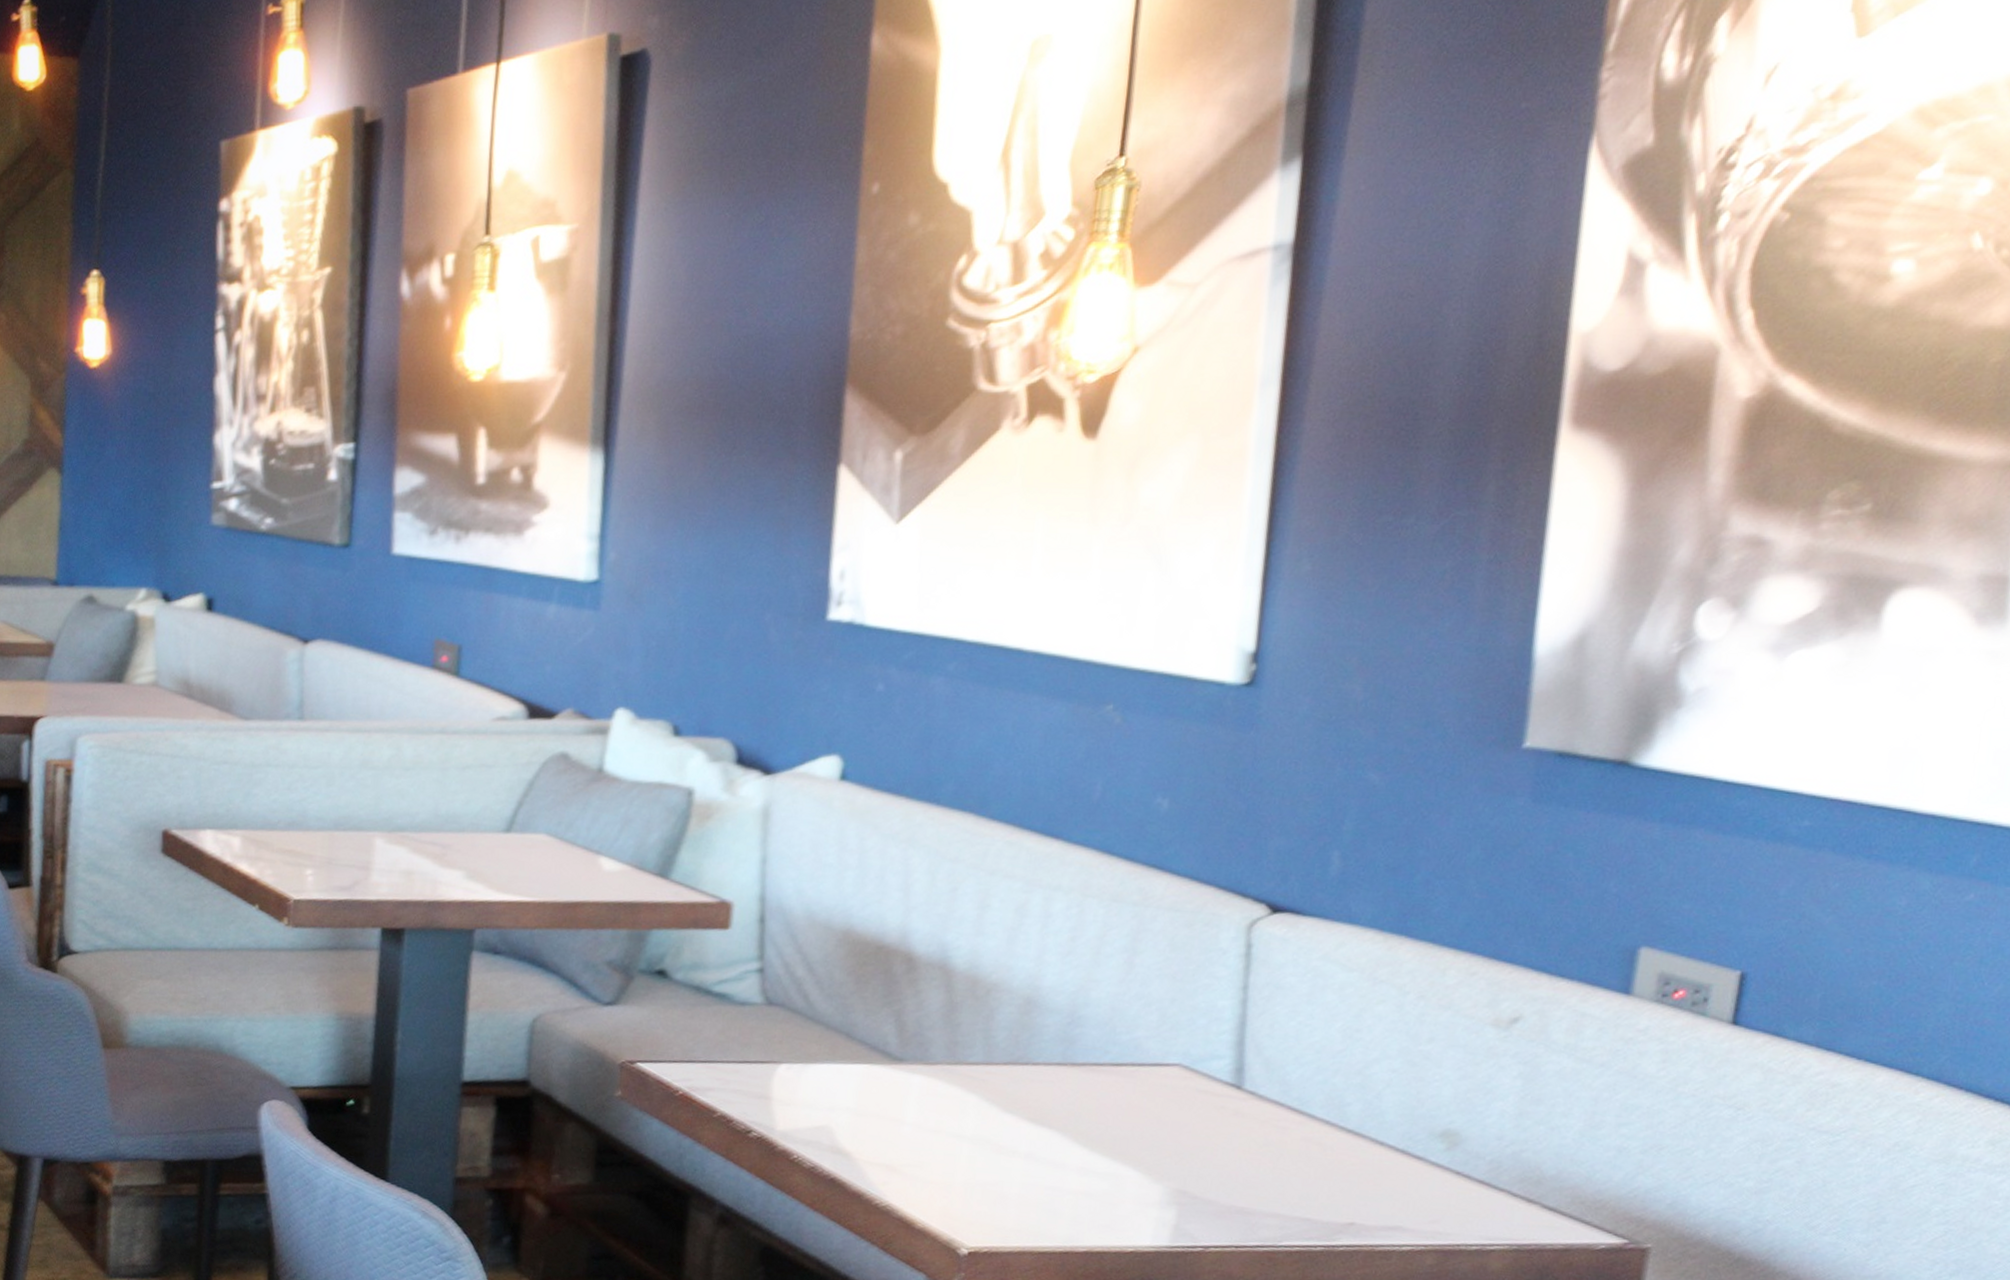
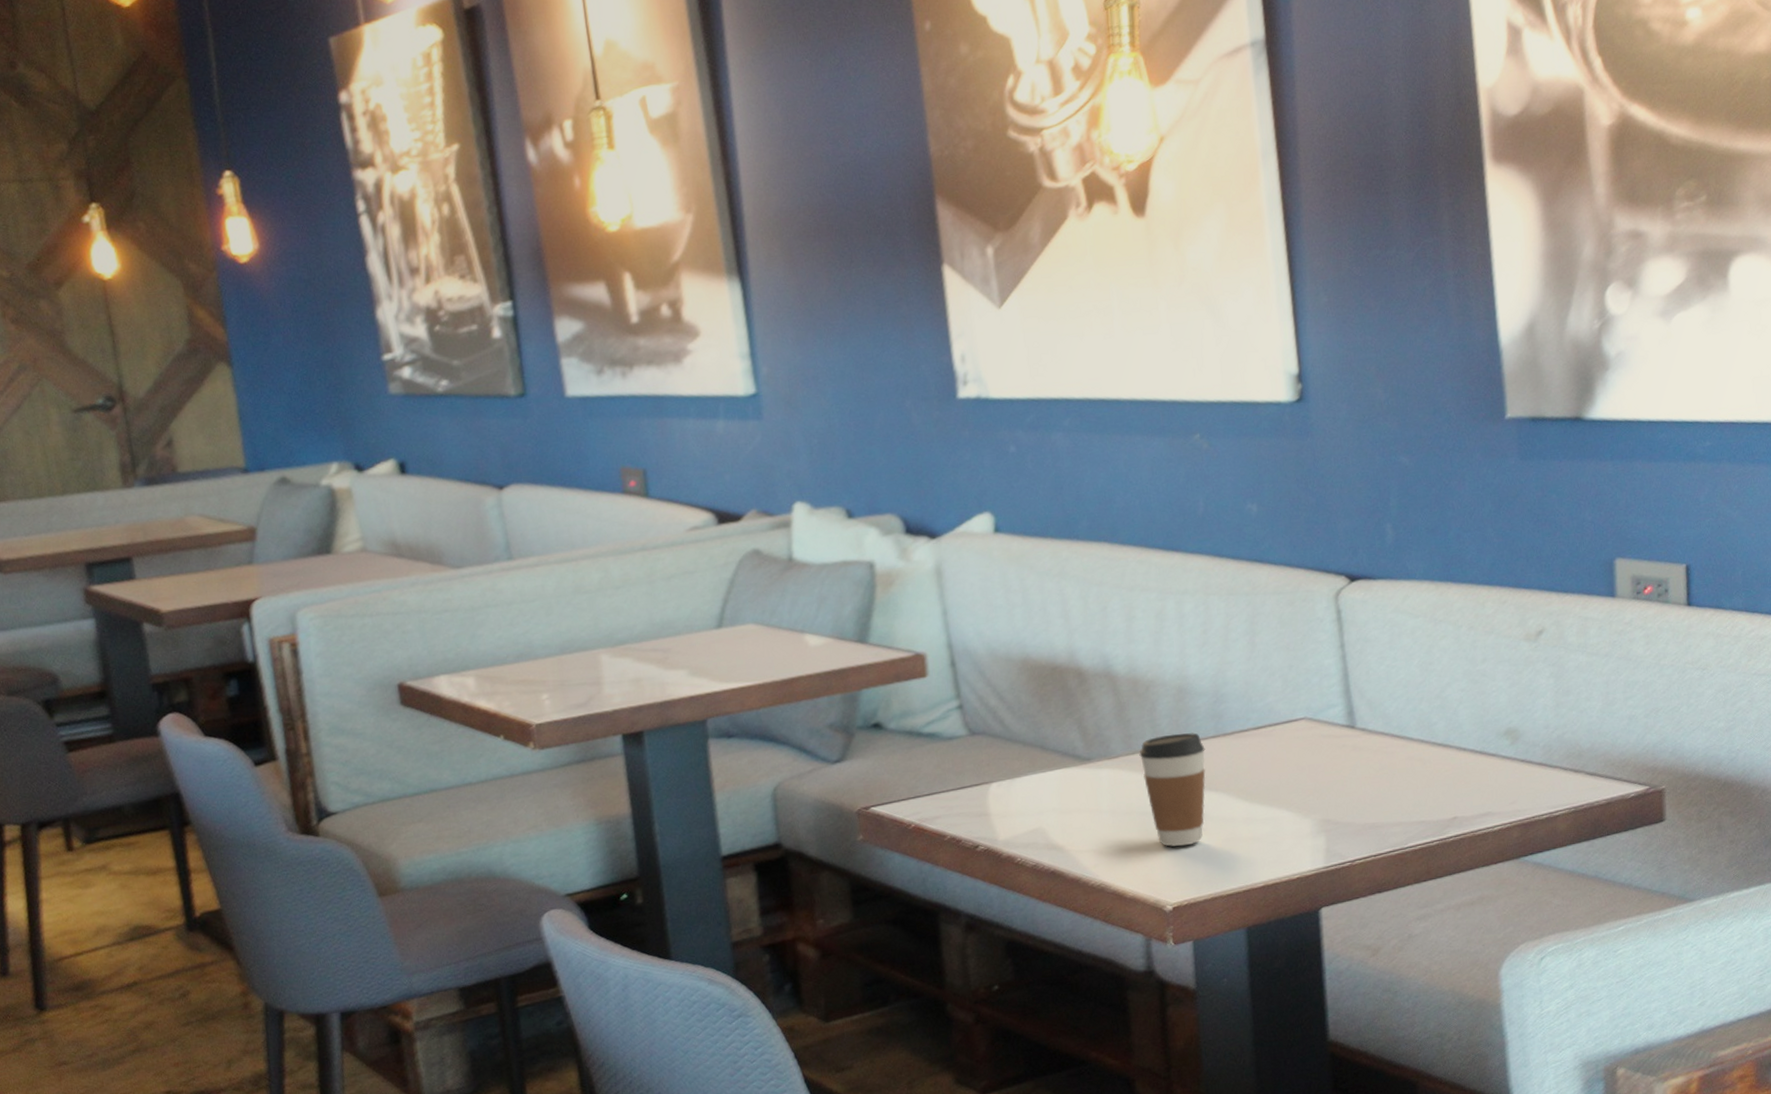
coffee cup: none [963,1049,1046,1184] -> present [1139,732,1206,847]

